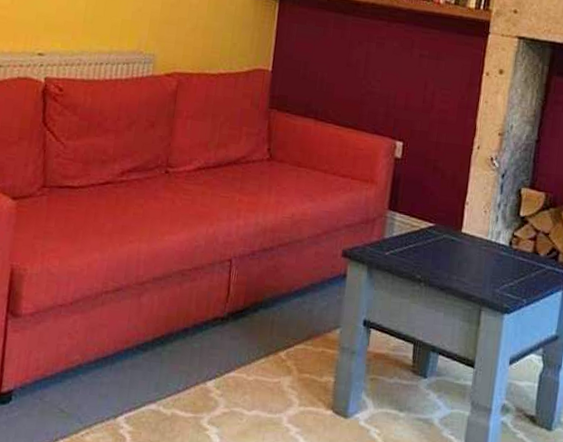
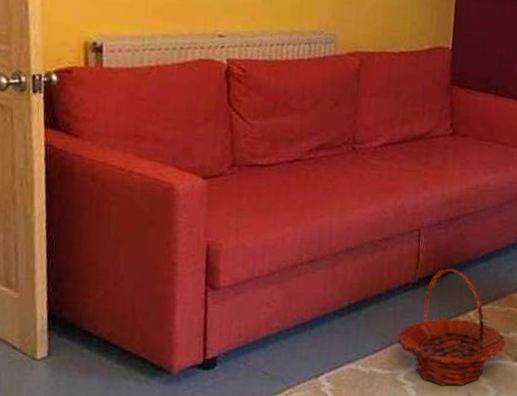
basket: none [202,303,319,434] -> present [397,268,506,386]

